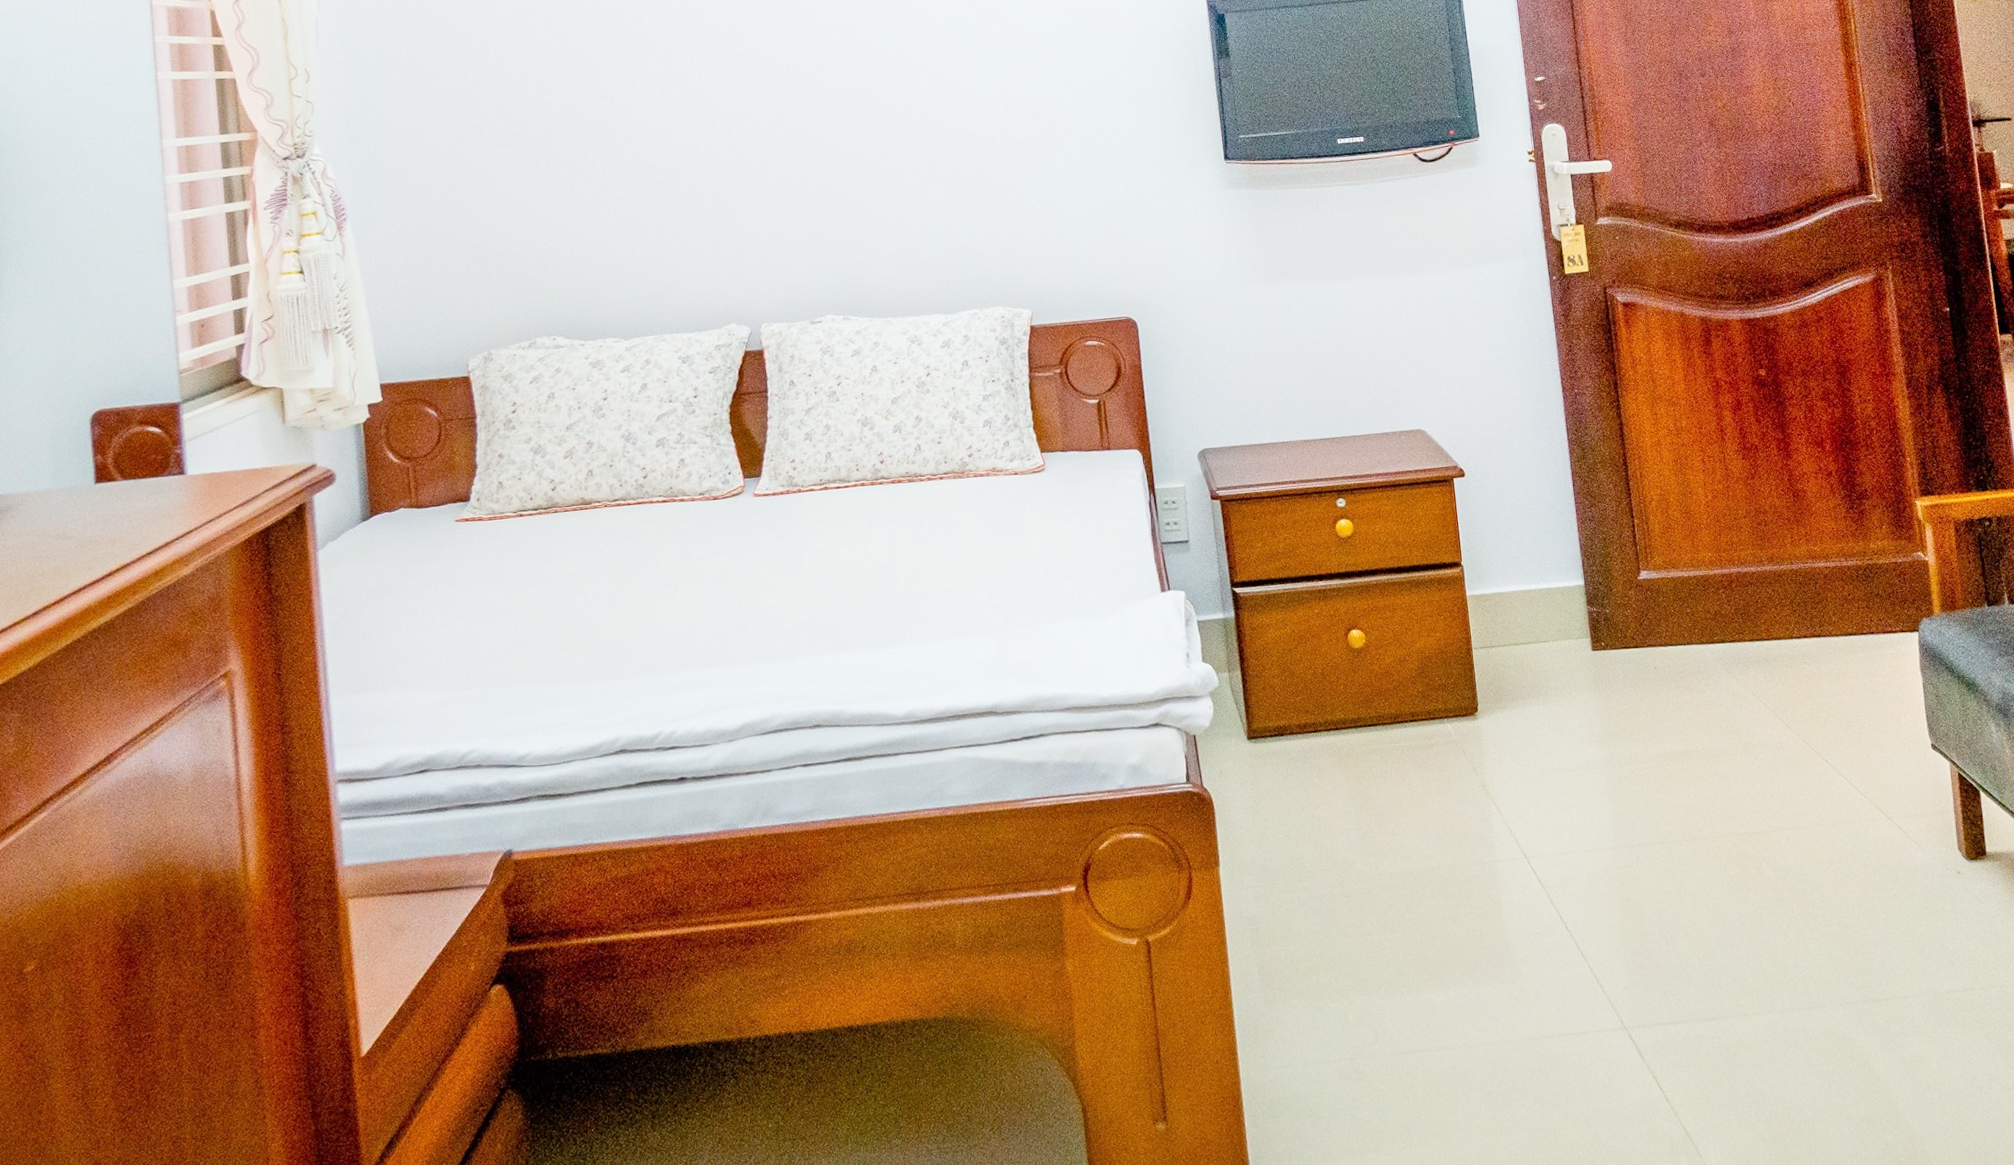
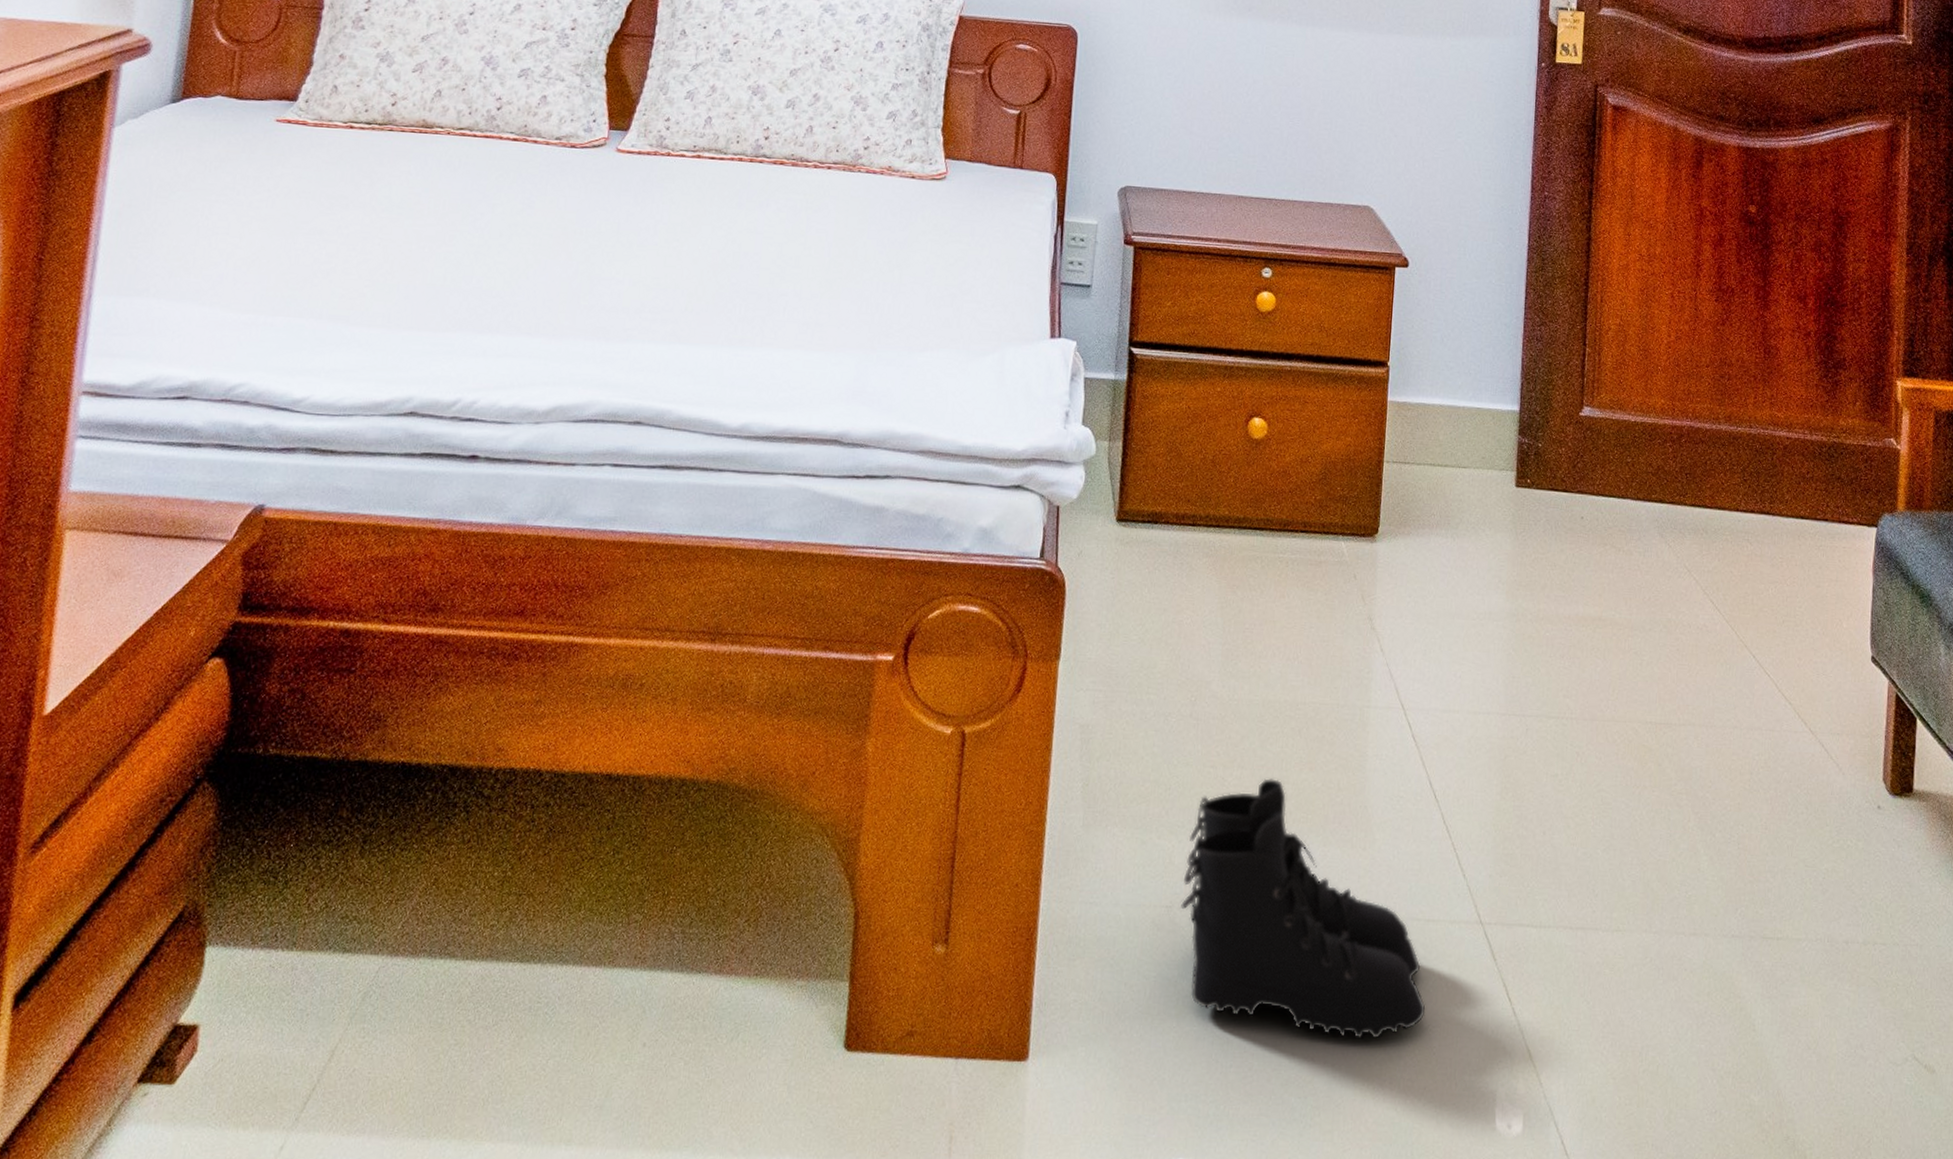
boots: none [1358,935,1590,1144] -> present [1181,778,1426,1040]

